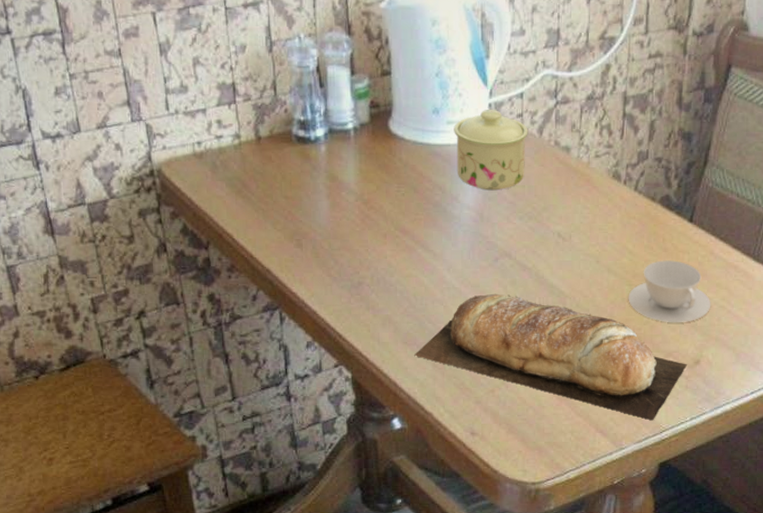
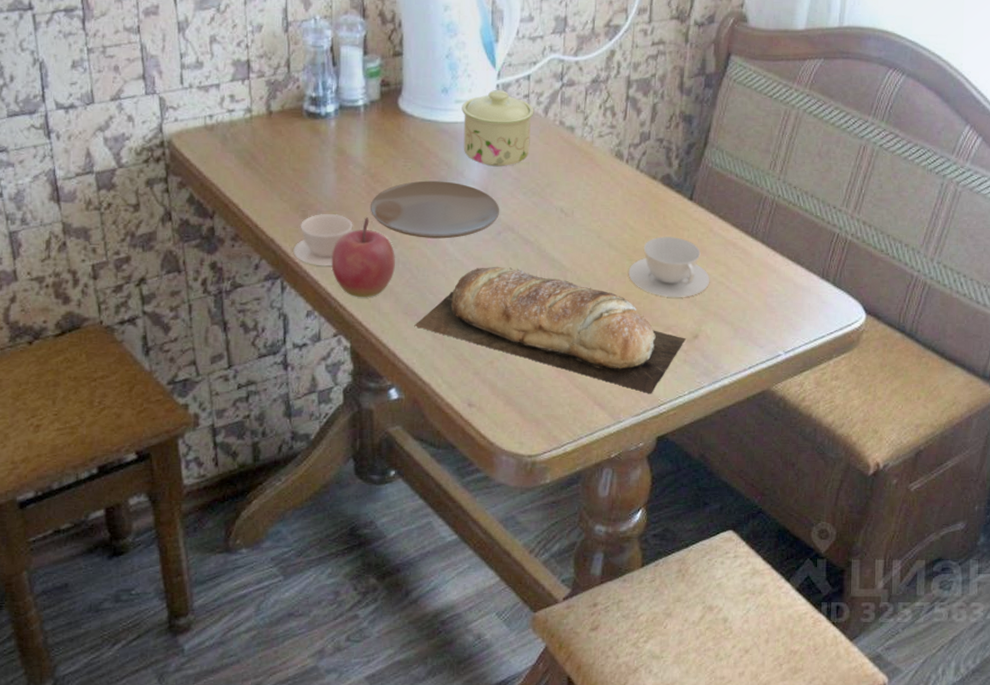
teacup: none [290,243,351,295] -> present [293,214,355,265]
apple: none [328,246,393,328] -> present [331,217,395,298]
plate: none [364,206,496,266] -> present [370,180,499,239]

